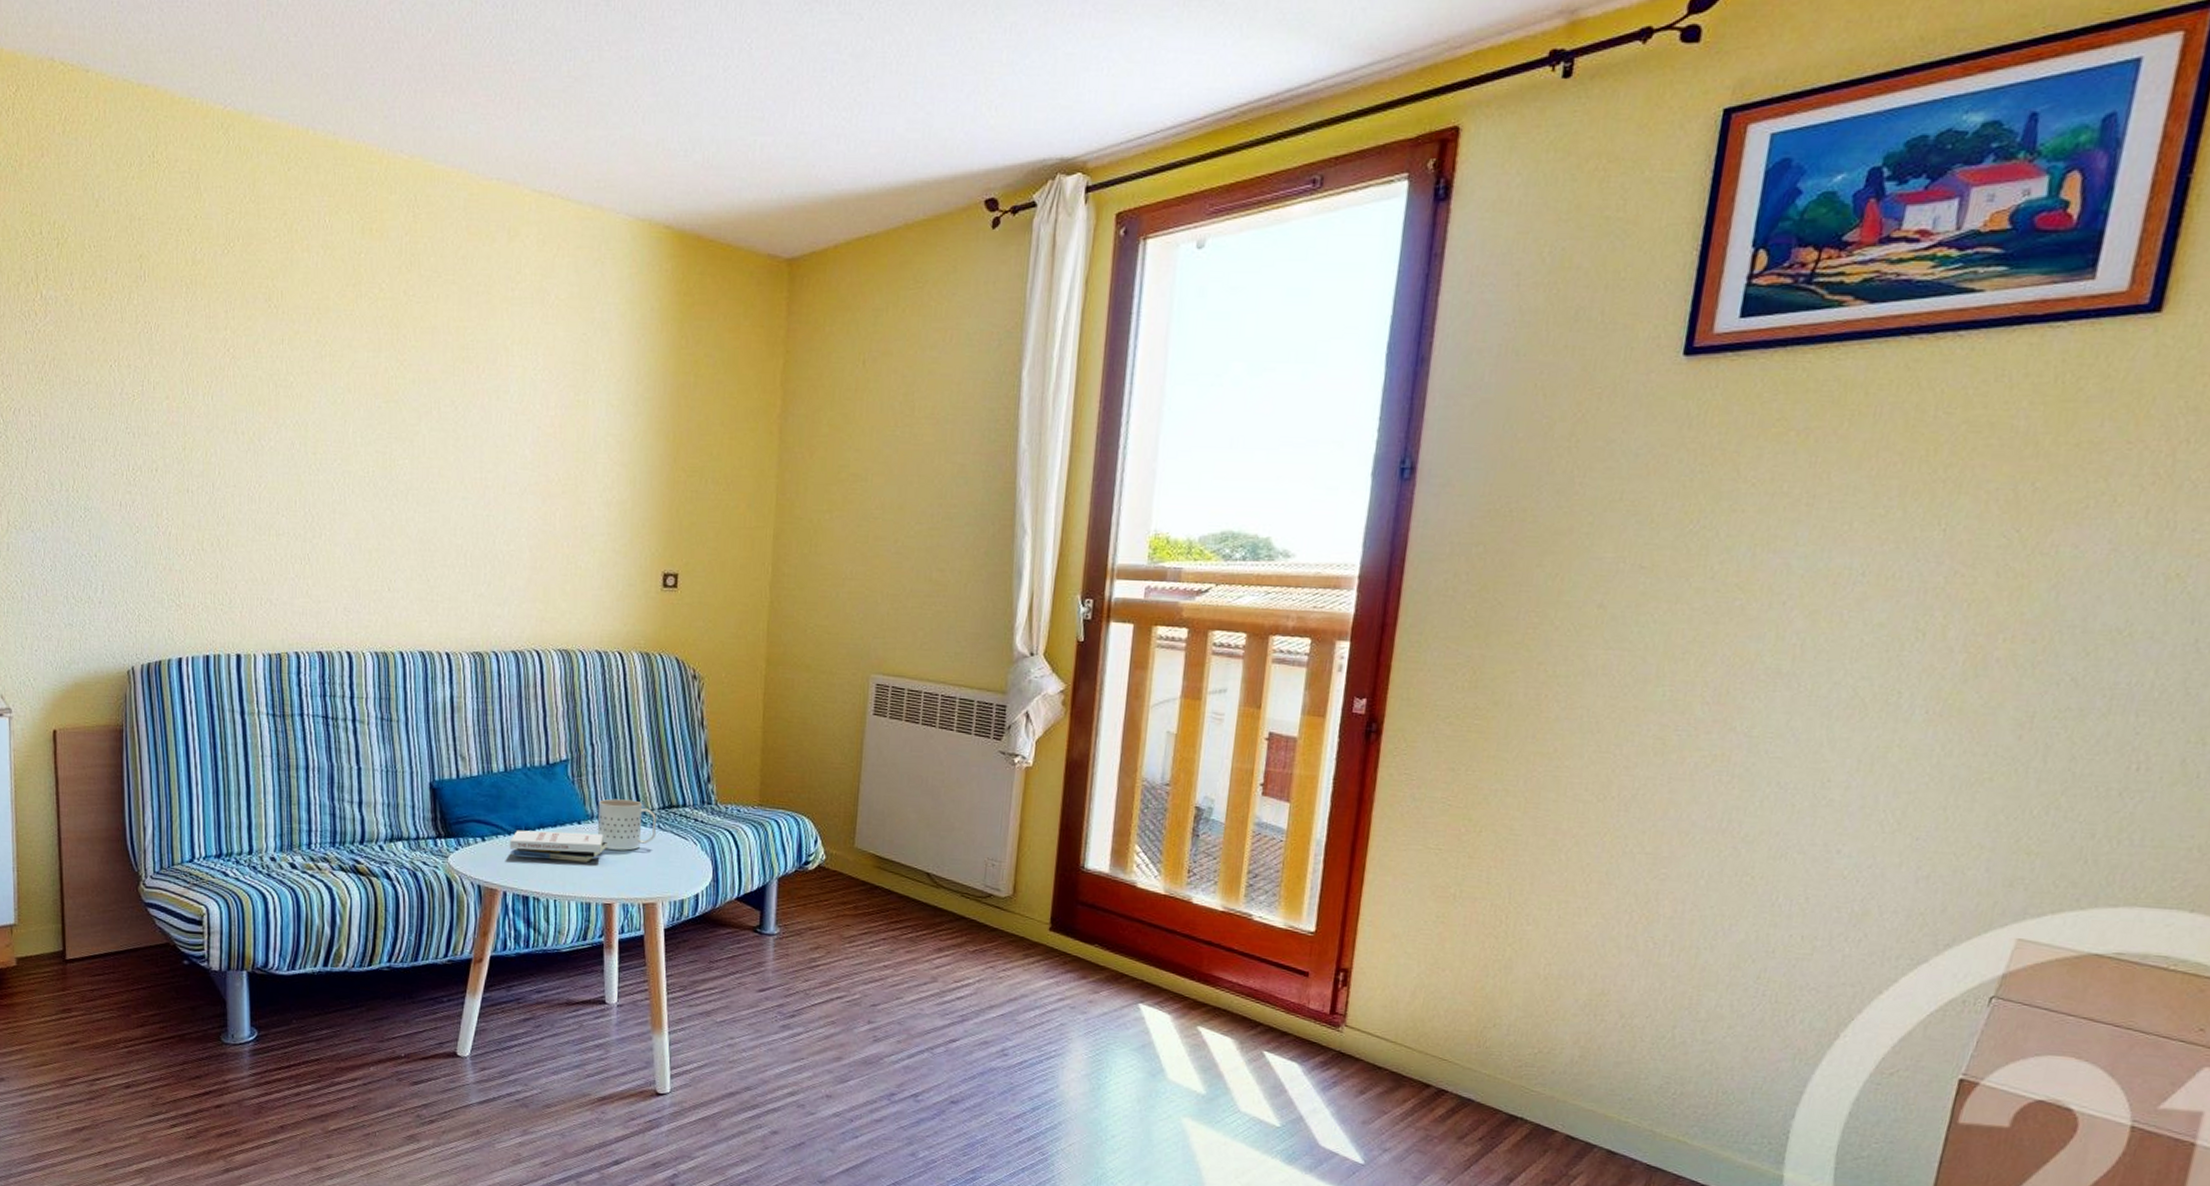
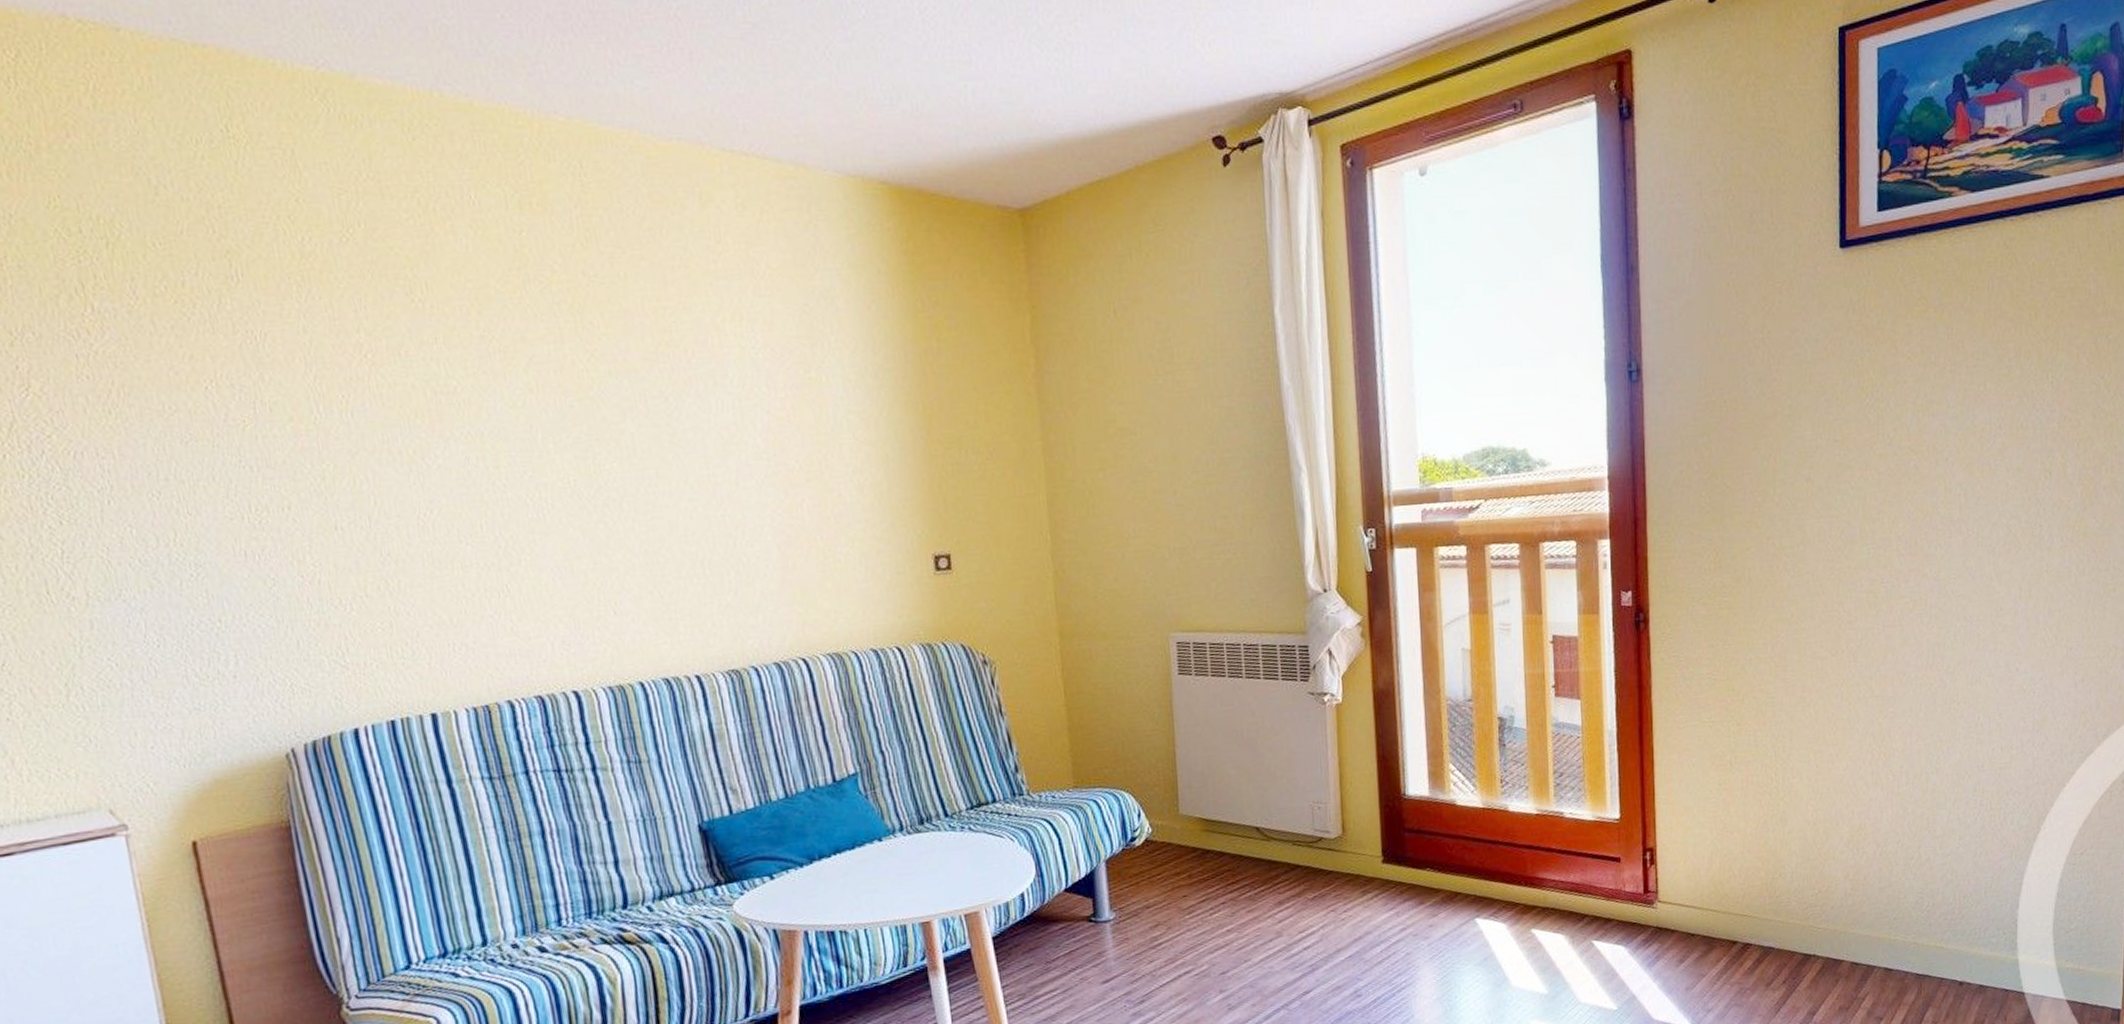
books: present [509,830,607,862] -> none [802,848,916,890]
mug: present [597,798,657,851] -> none [898,804,967,863]

